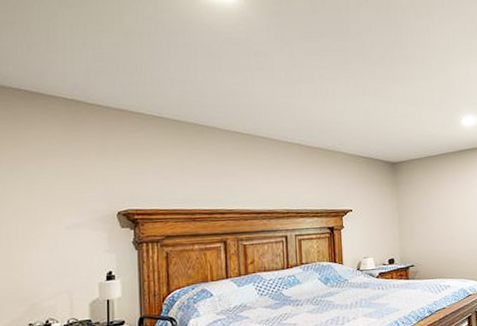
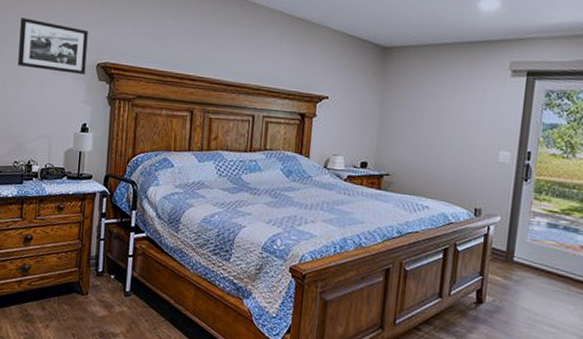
picture frame: none [22,178,105,227] -> present [18,17,88,75]

